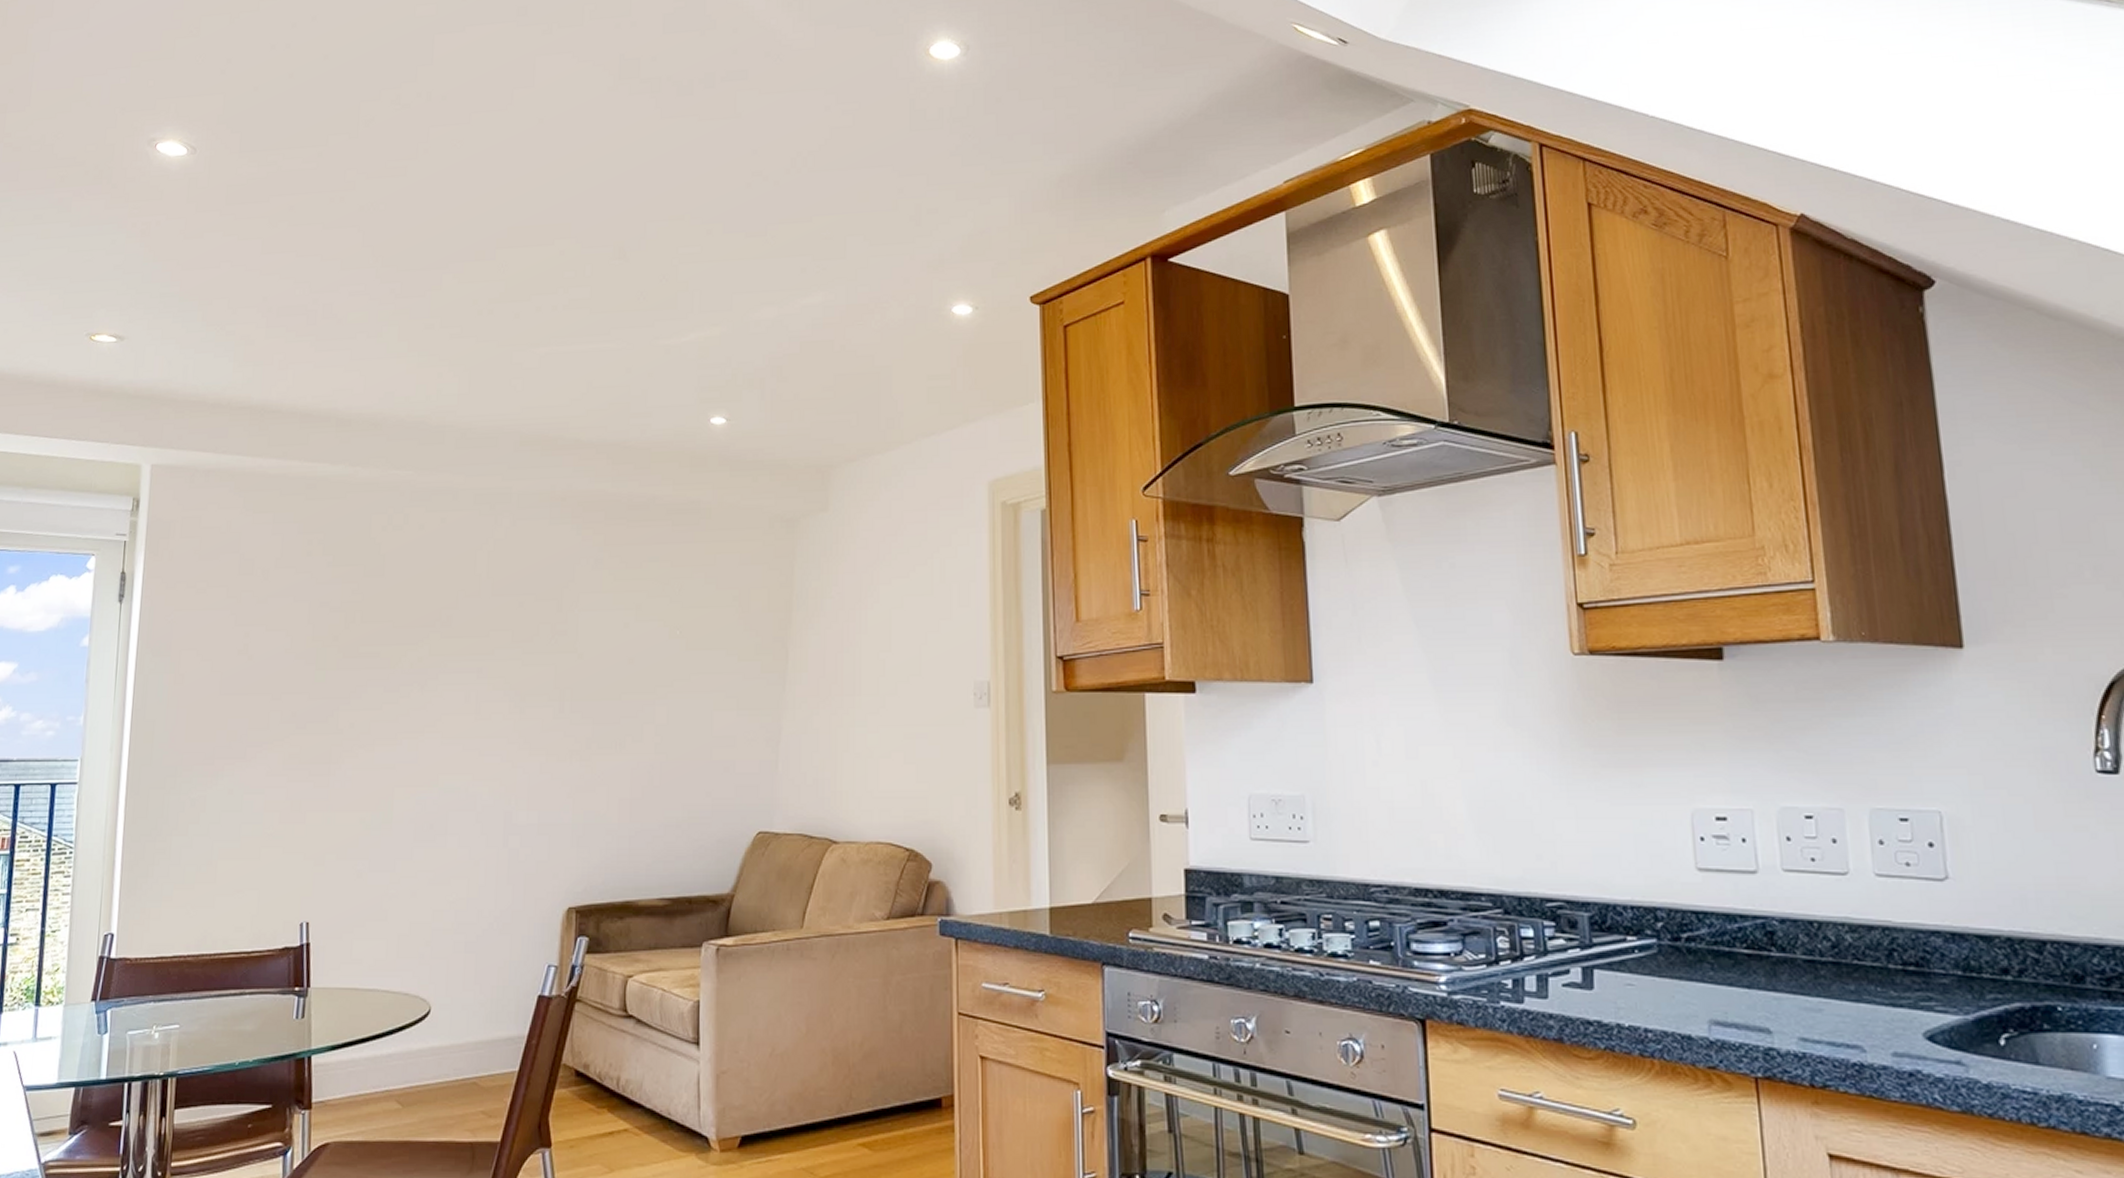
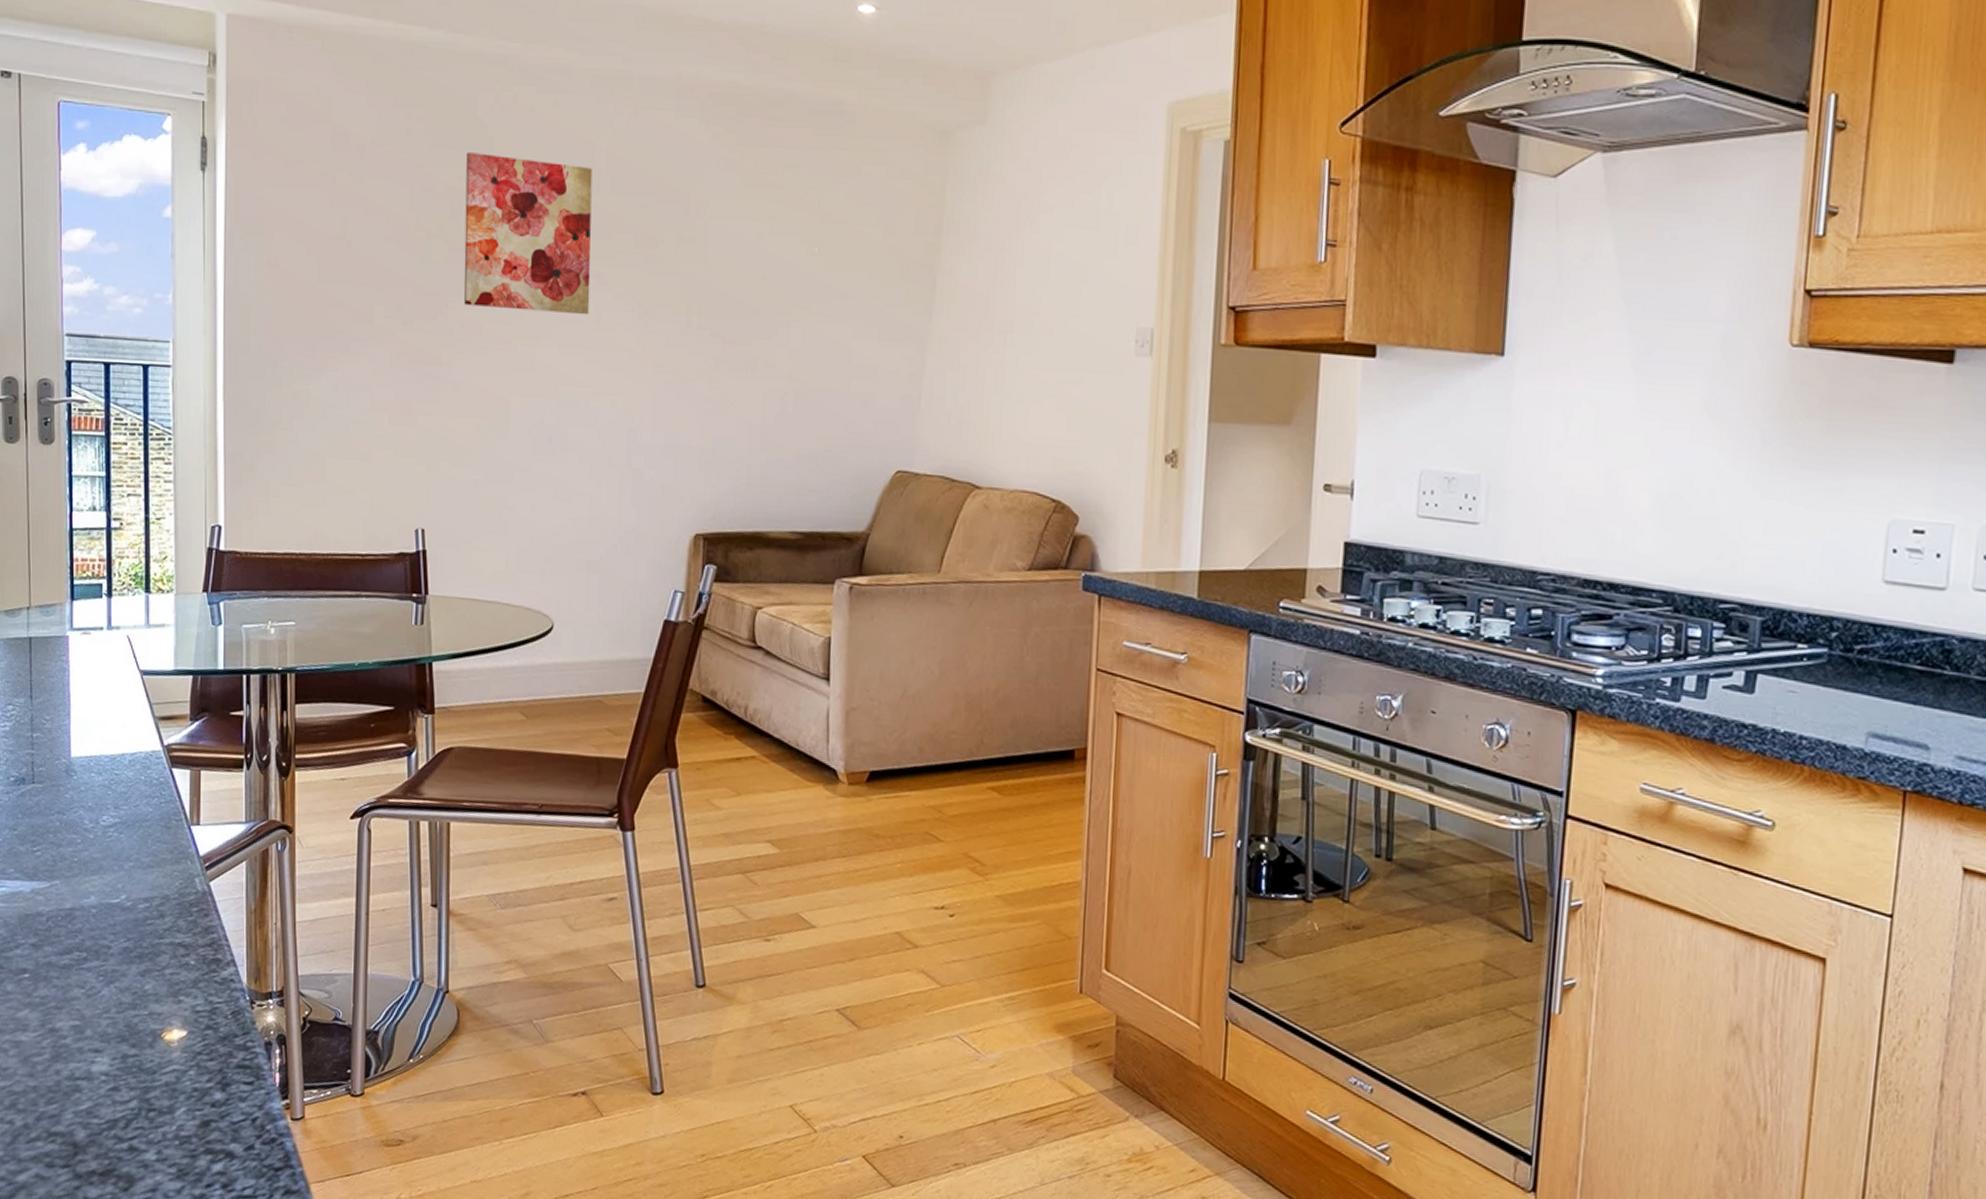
wall art: none [353,568,474,708] -> present [463,153,593,315]

